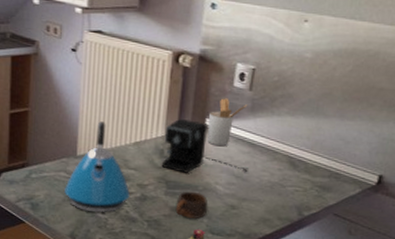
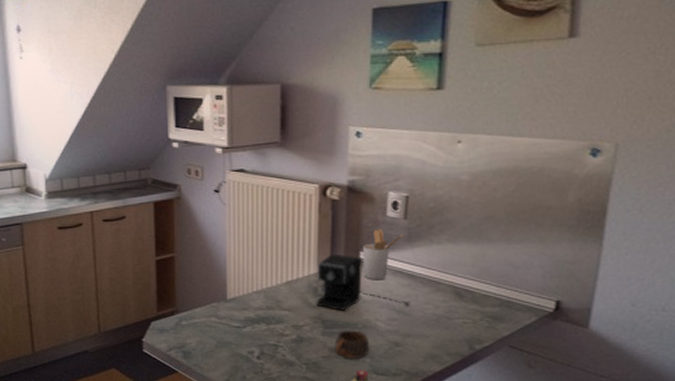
kettle: present [64,121,130,213] -> none [216,262,285,358]

